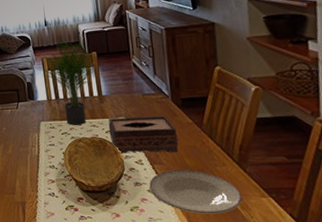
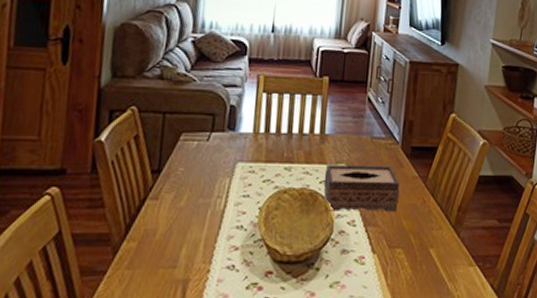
potted plant: present [34,34,95,125] -> none [245,49,324,171]
plate: present [148,170,243,214] -> none [356,234,451,289]

